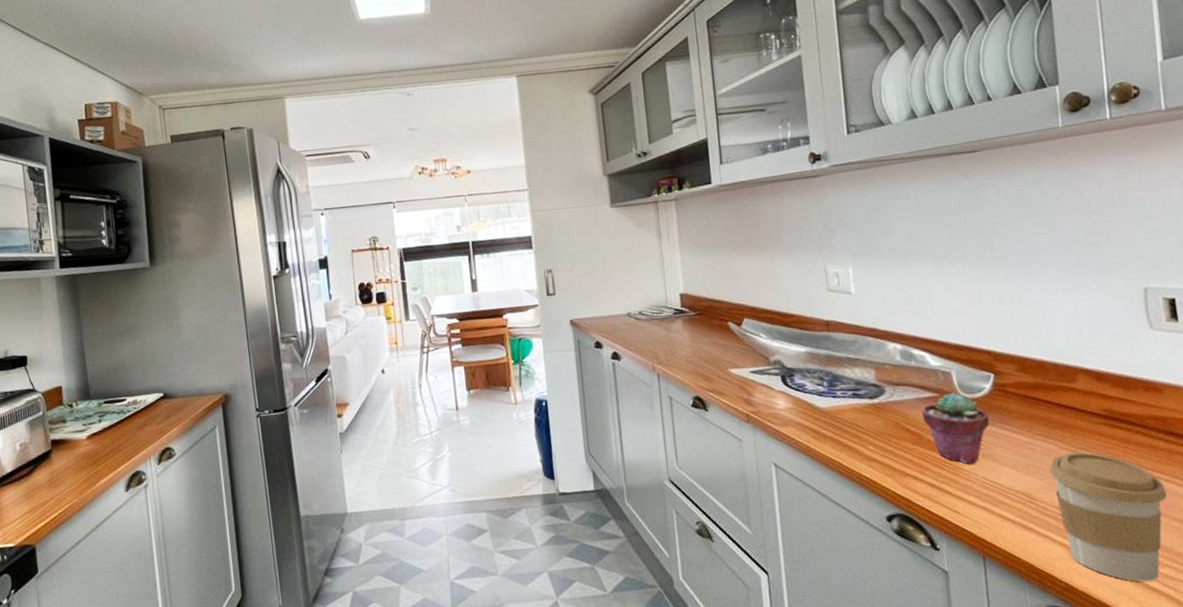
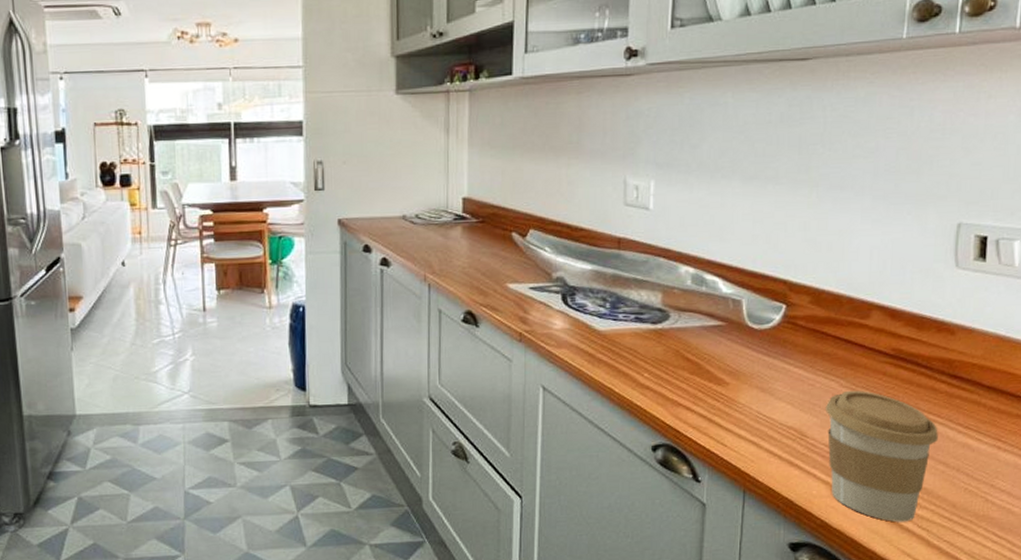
potted succulent: present [921,392,990,463] -> none [704,322,773,396]

